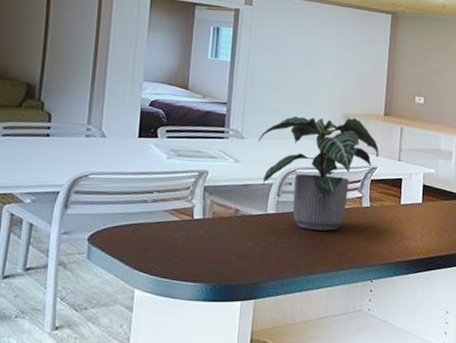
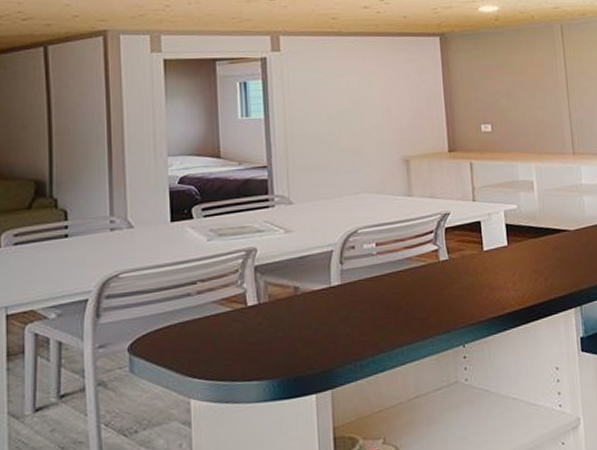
potted plant: present [258,116,379,231] -> none [309,160,450,298]

